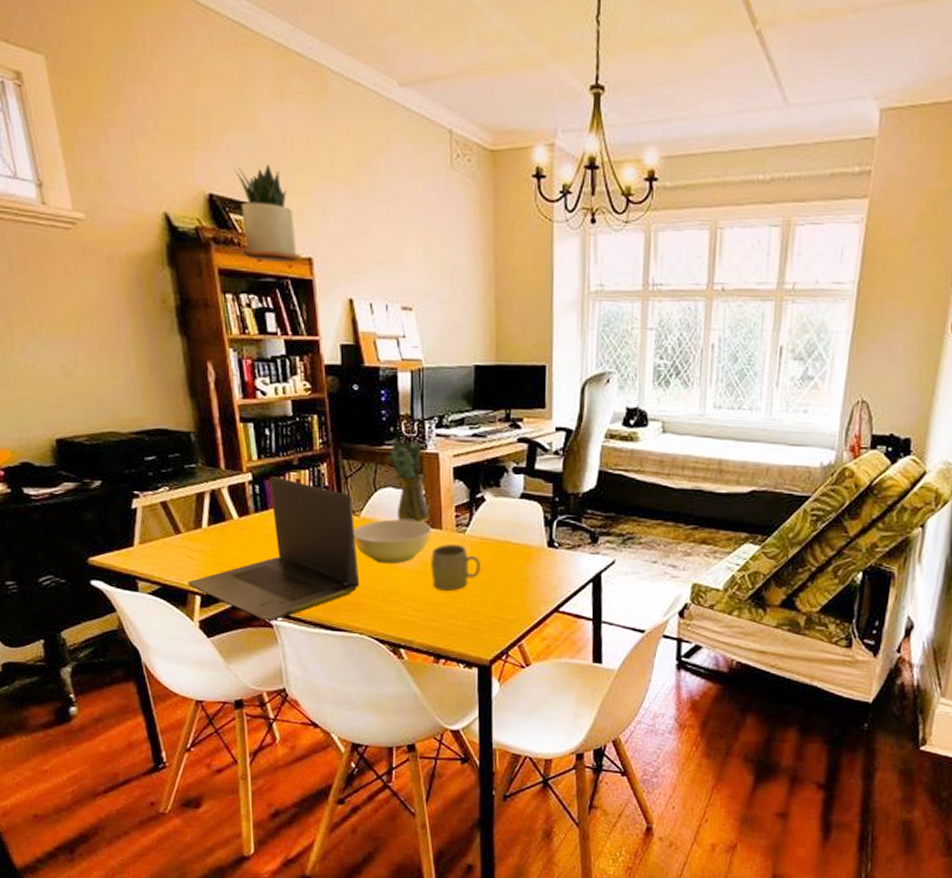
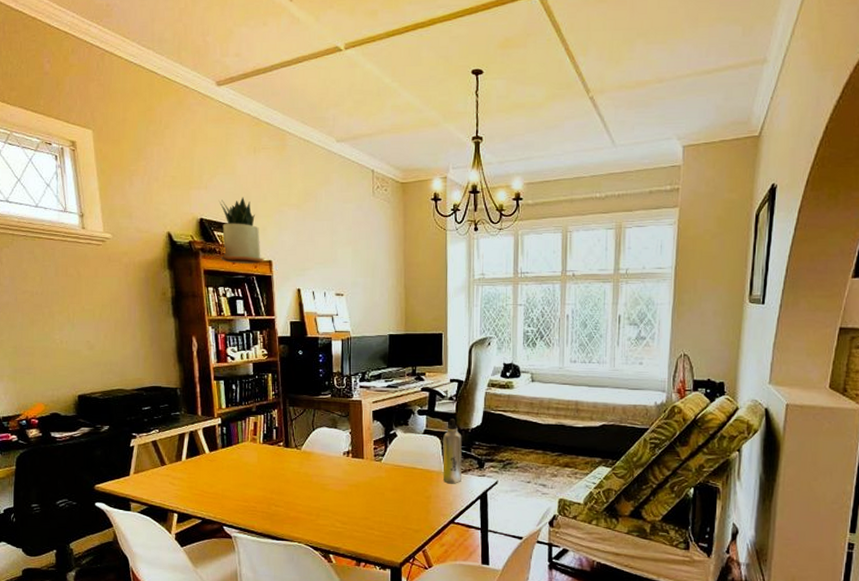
laptop computer: present [188,476,360,621] -> none [169,420,300,533]
bowl: present [353,519,431,564] -> none [296,452,355,487]
vase: present [387,436,430,524] -> none [323,389,354,455]
mug: present [431,544,480,591] -> none [355,470,393,507]
water bottle: none [544,479,570,563] -> present [442,418,462,484]

